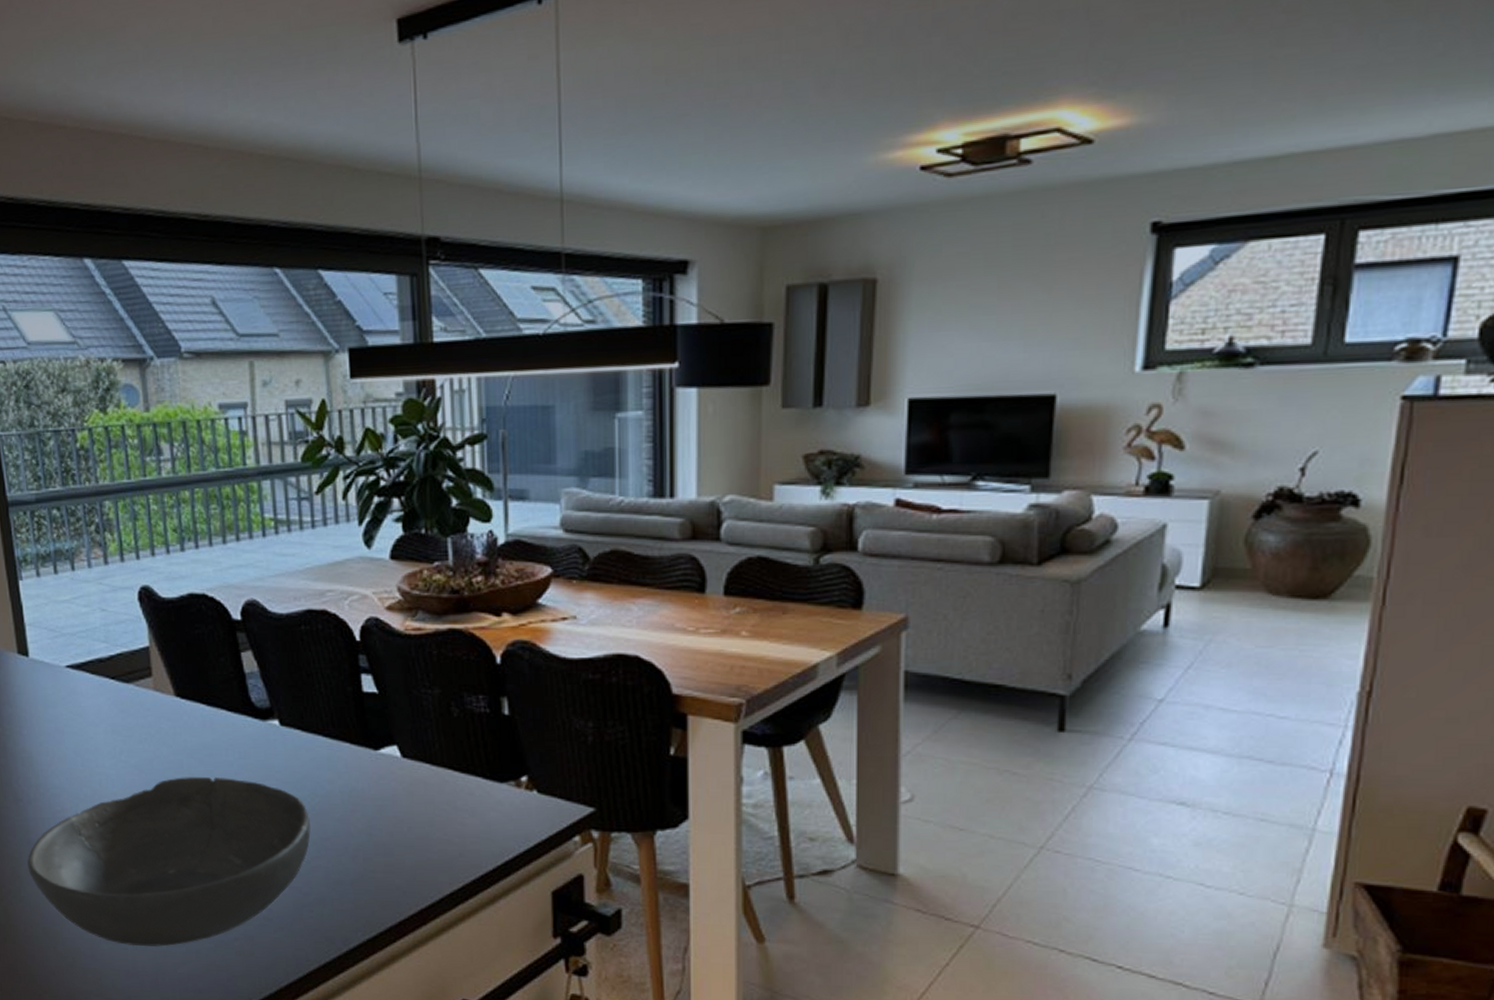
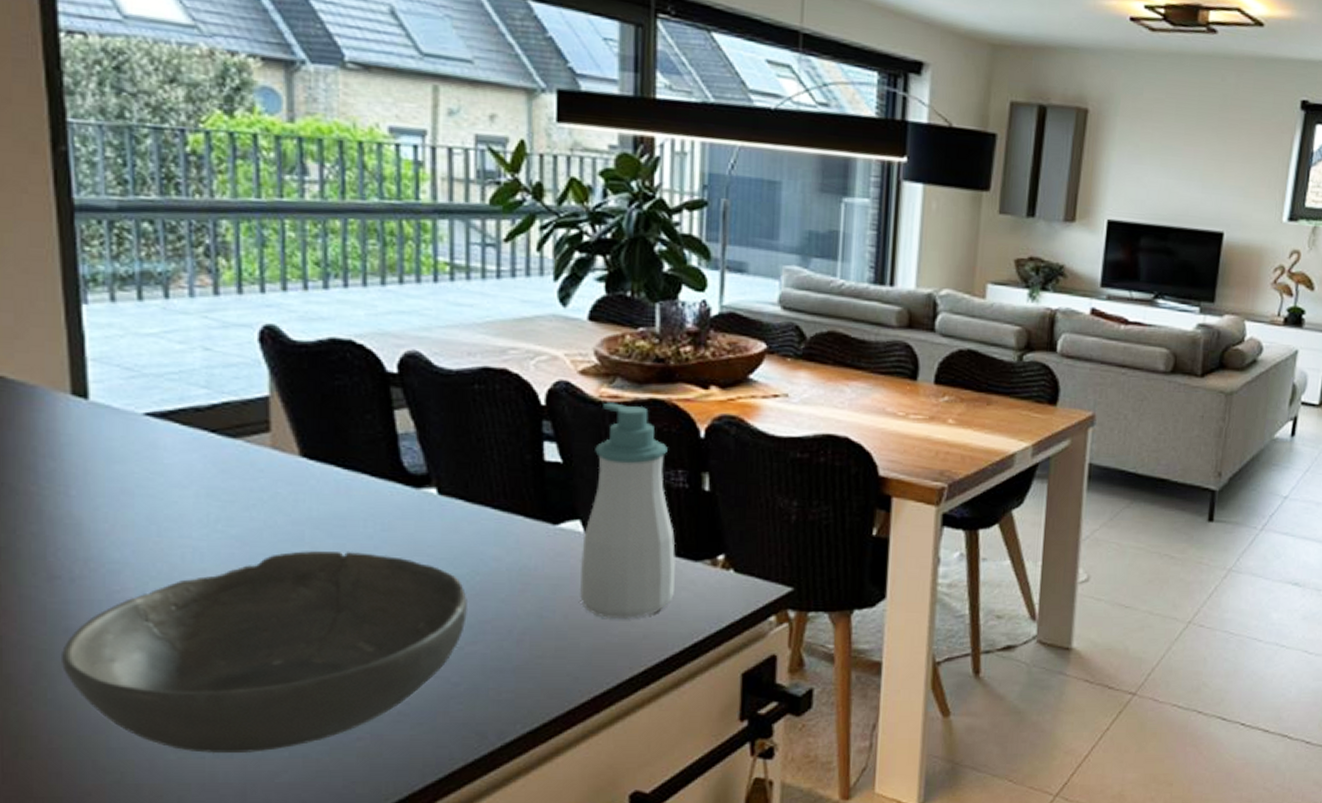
soap bottle: none [399,634,484,838] -> present [579,402,676,620]

